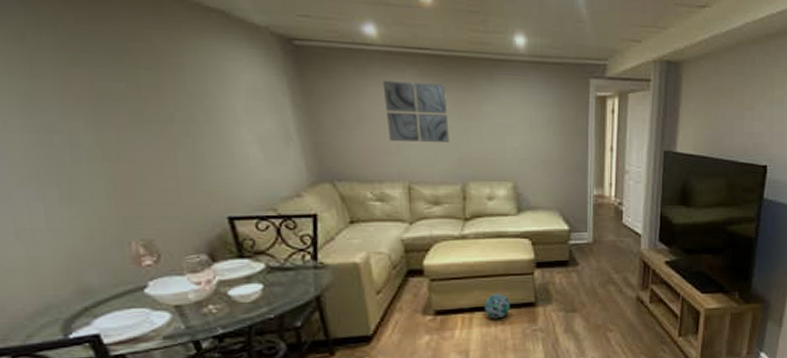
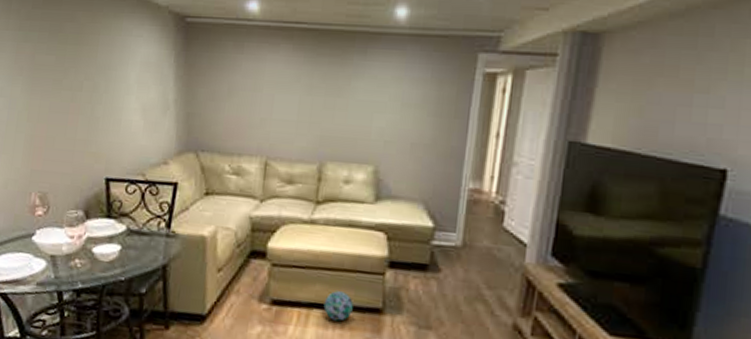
wall art: present [382,80,449,144] -> none [254,54,317,120]

